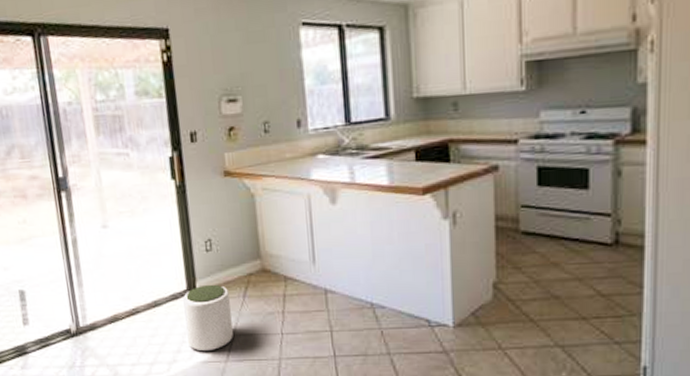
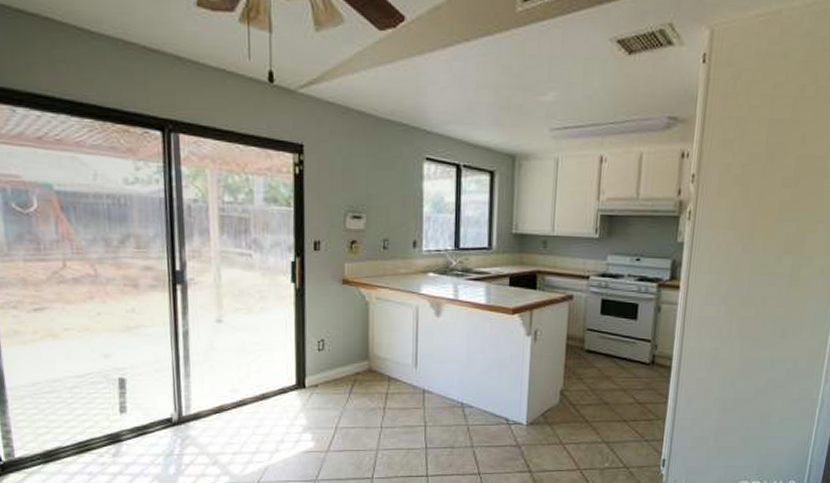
plant pot: present [182,284,233,352] -> none [290,381,336,442]

